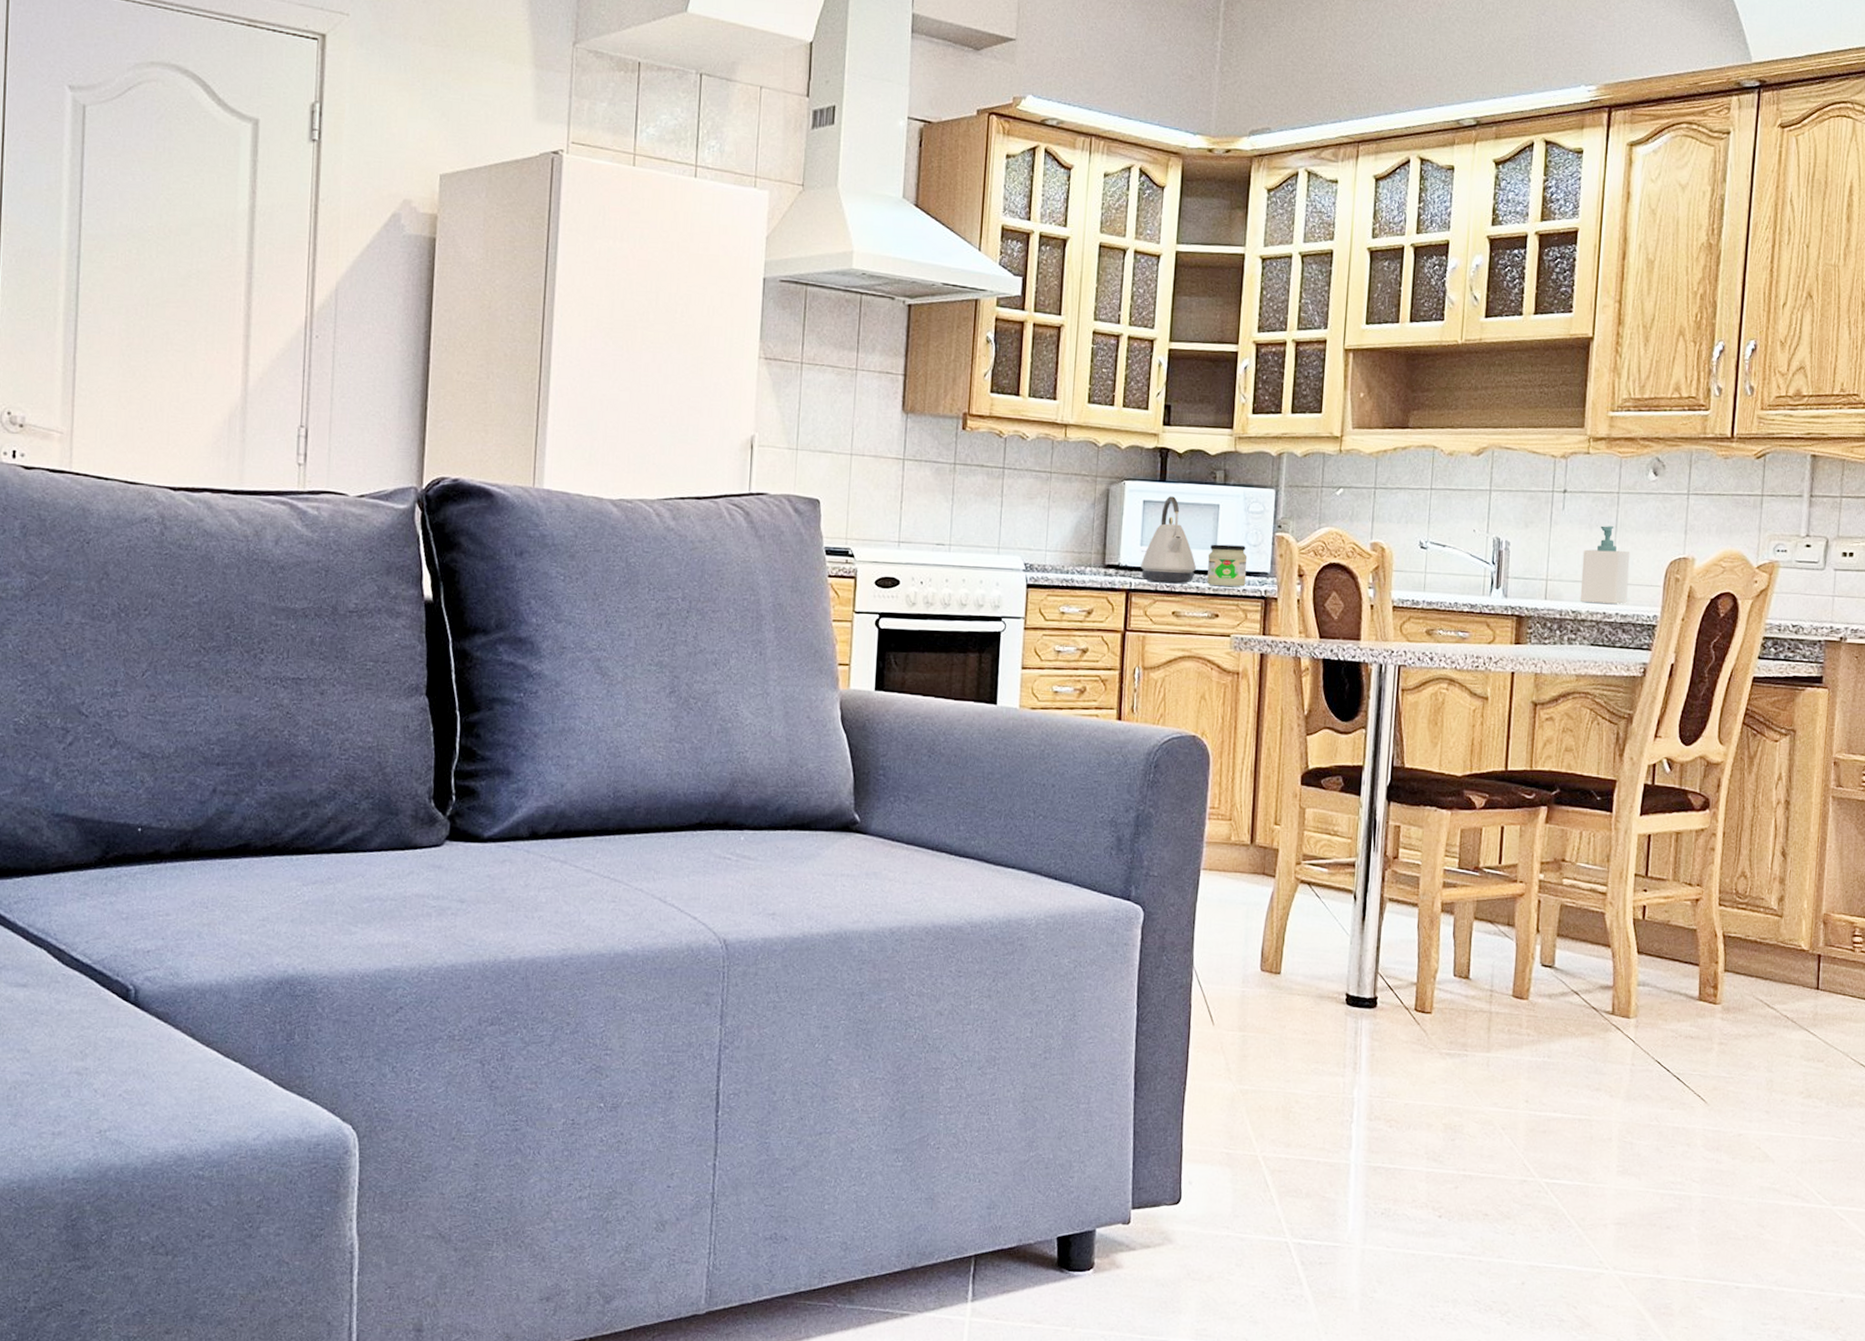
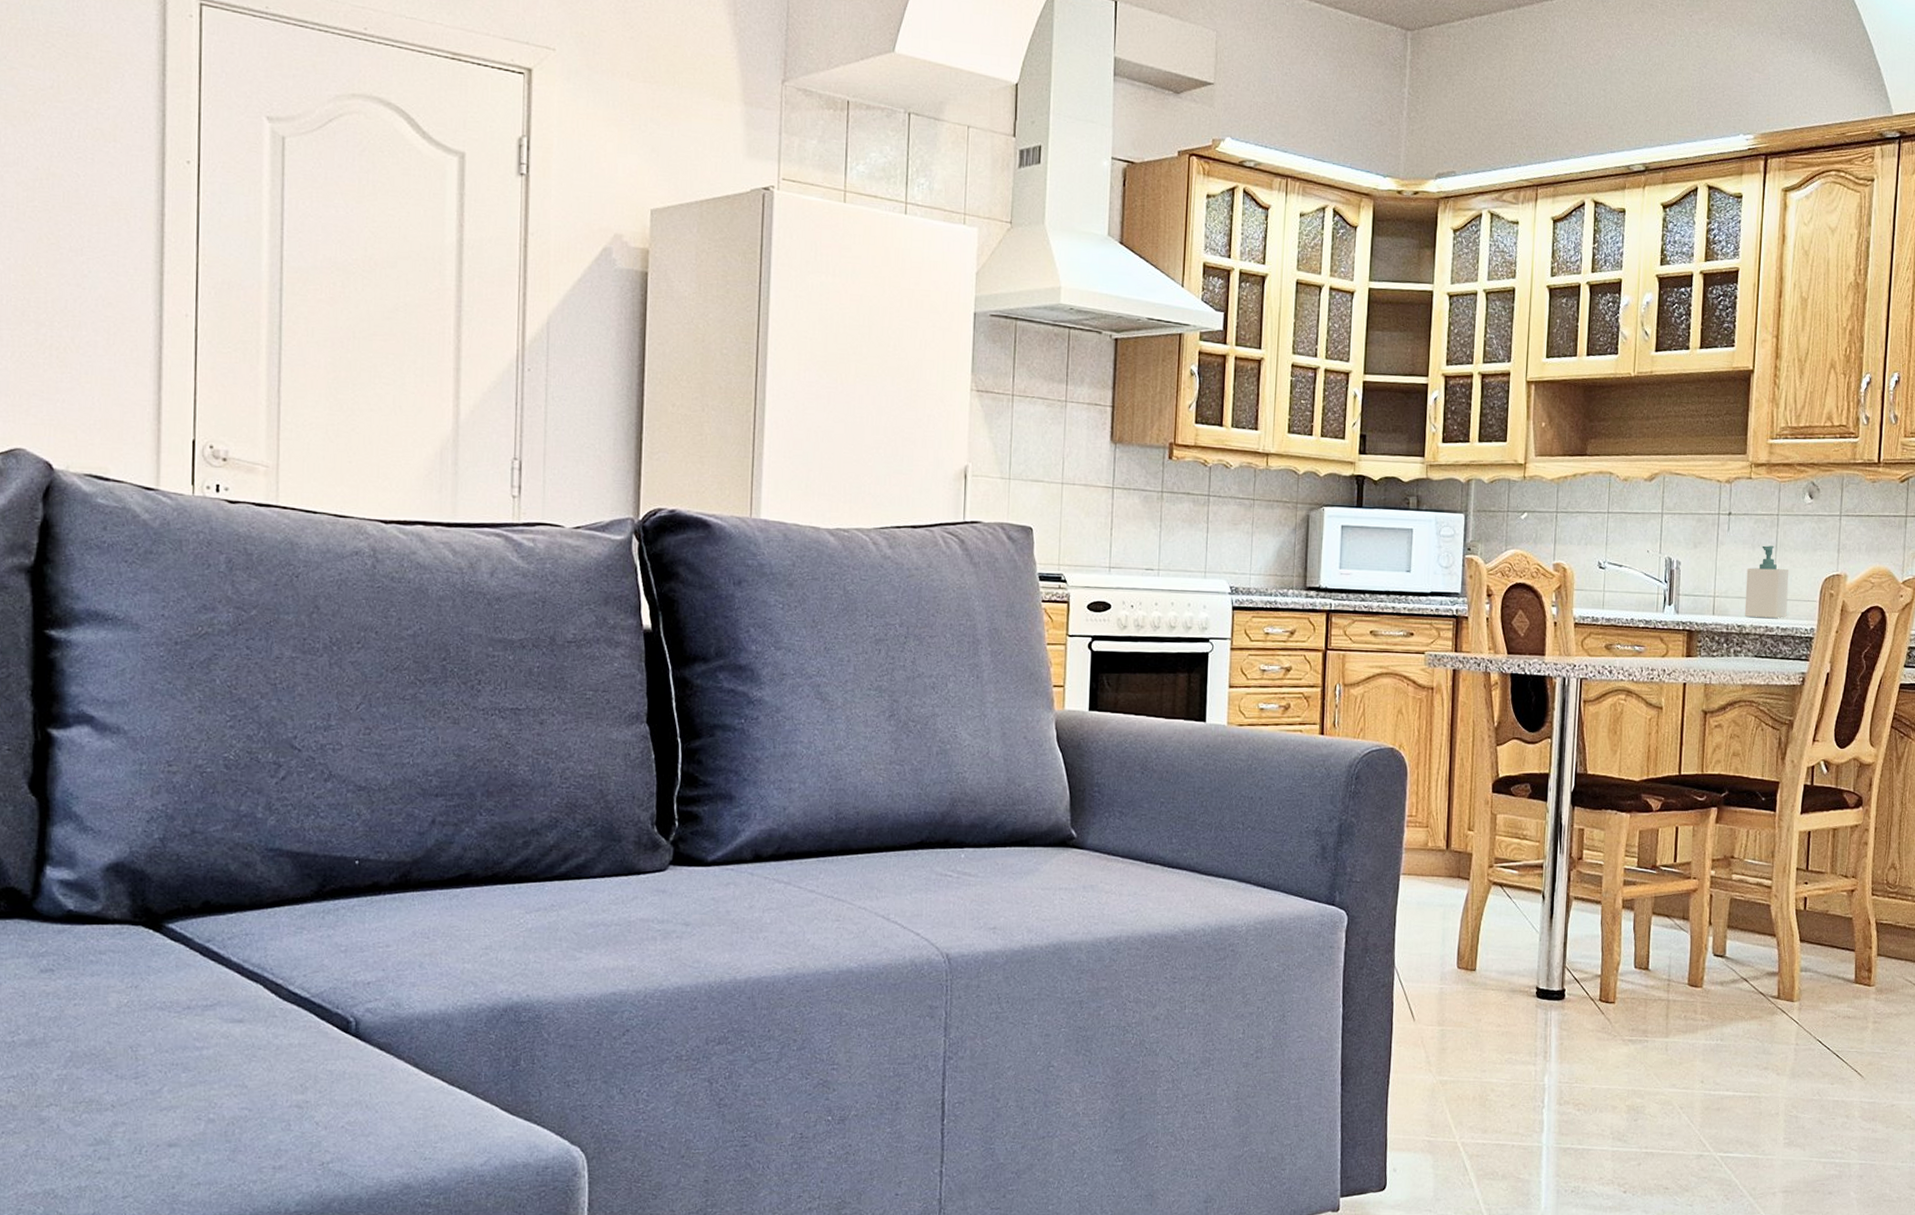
kettle: present [1141,496,1197,584] -> none [1340,521,1393,605]
jar: present [1207,544,1248,587] -> none [1402,566,1440,607]

